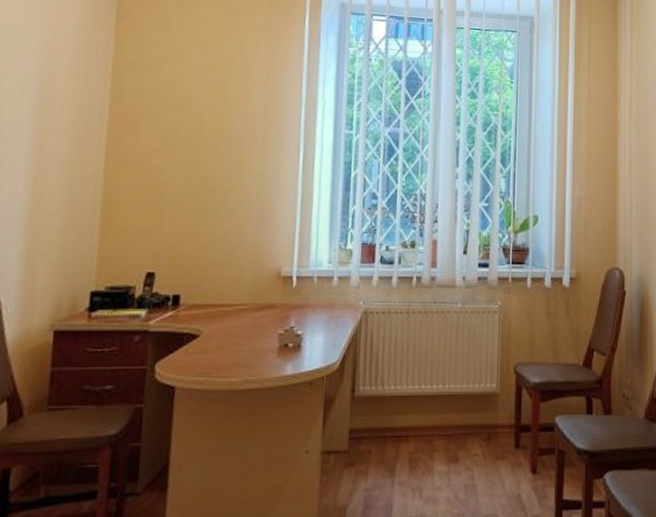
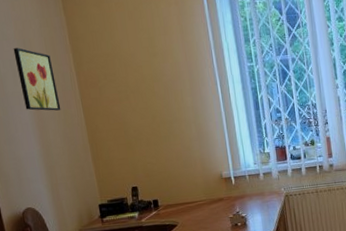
wall art: none [23,63,80,153] -> present [13,48,61,111]

